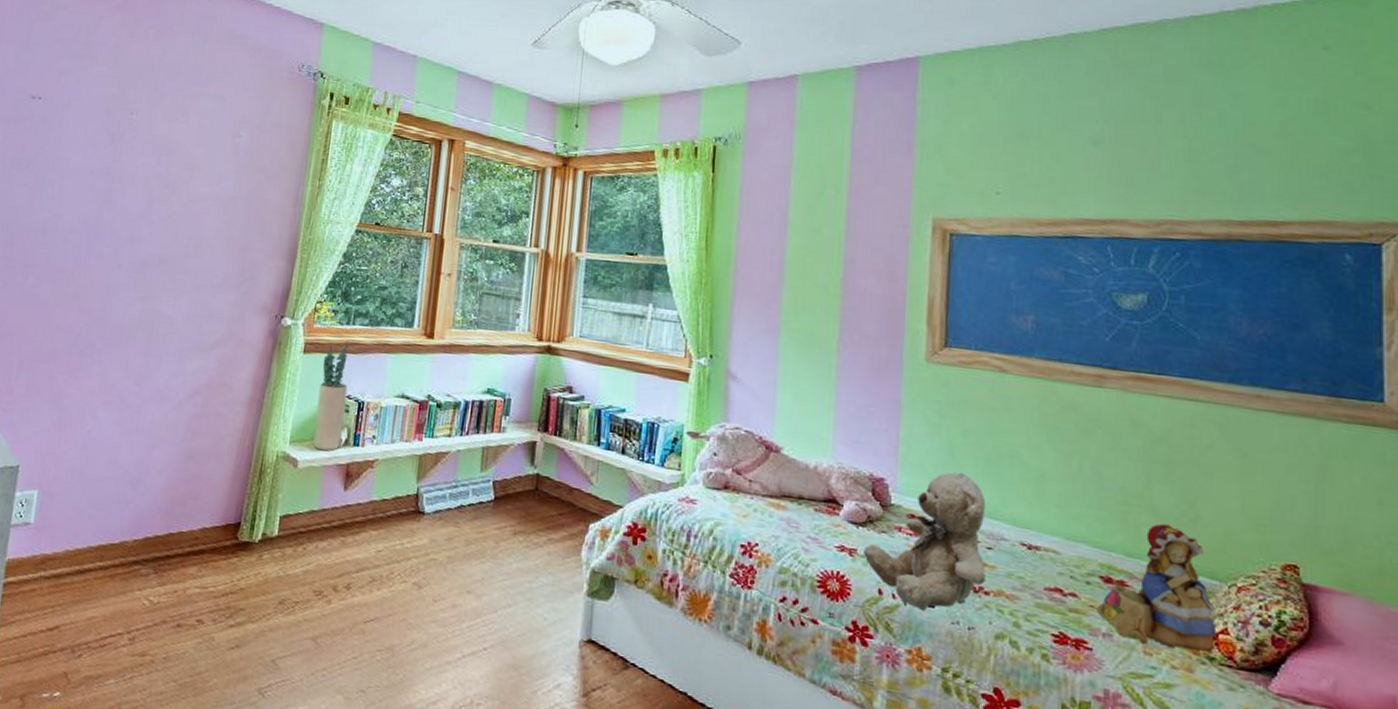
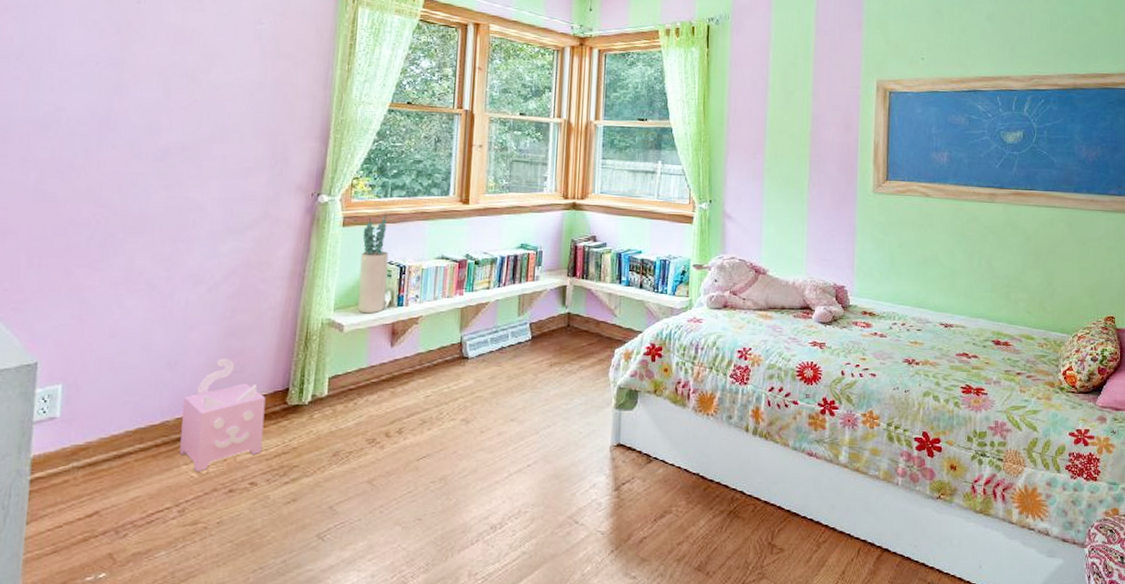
toy box: none [134,481,218,600] -> present [179,358,266,471]
teddy bear: present [864,472,986,612] -> none [830,276,917,384]
doll: present [1097,523,1217,652] -> none [990,298,1065,385]

